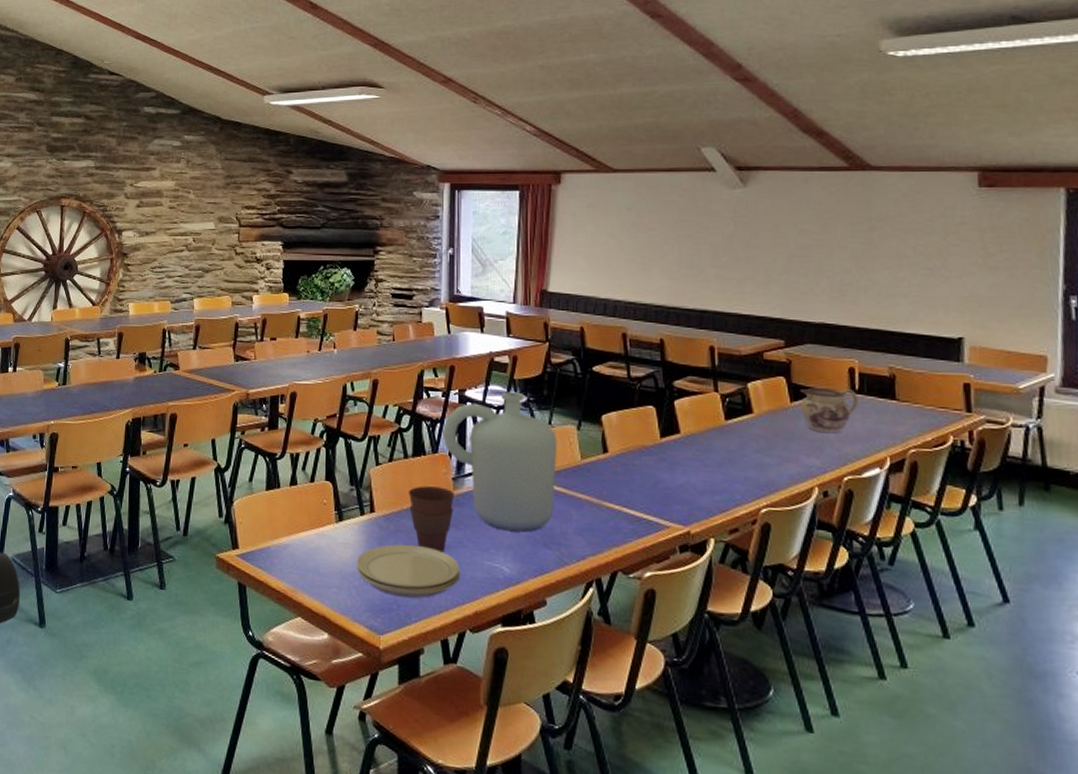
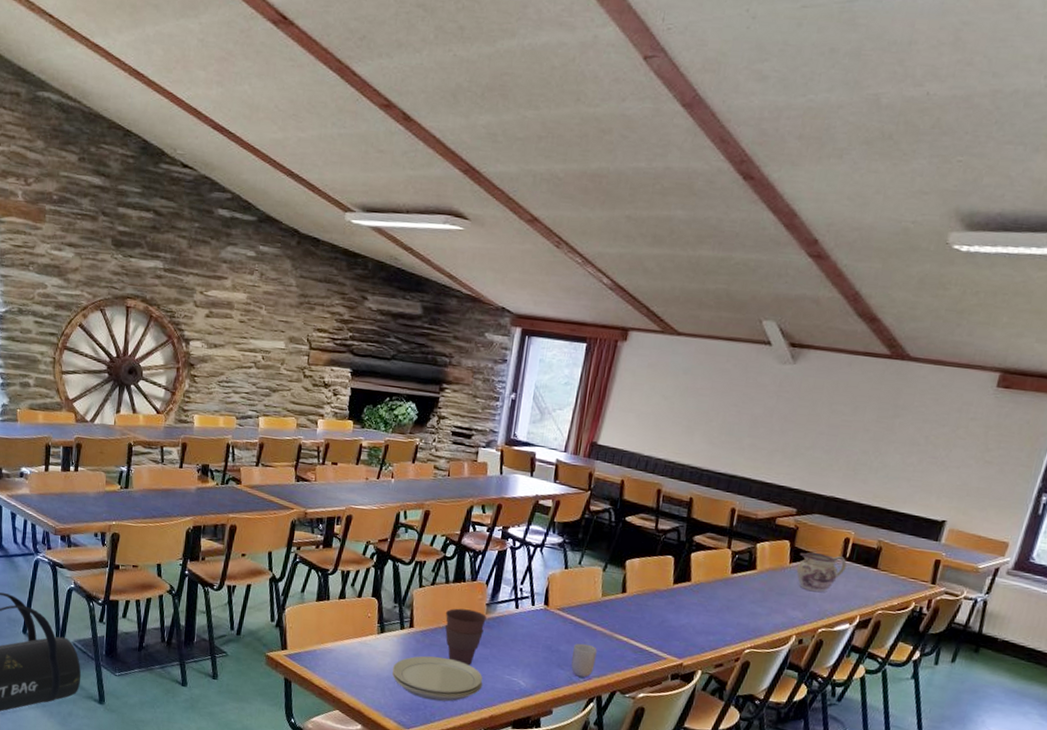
water jug: present [441,391,558,532] -> none [482,532,584,654]
cup: none [558,516,587,557] -> present [571,643,597,678]

